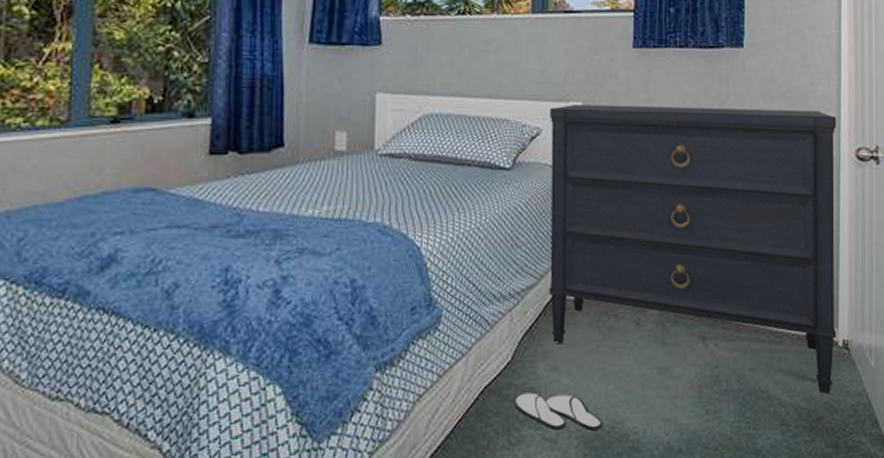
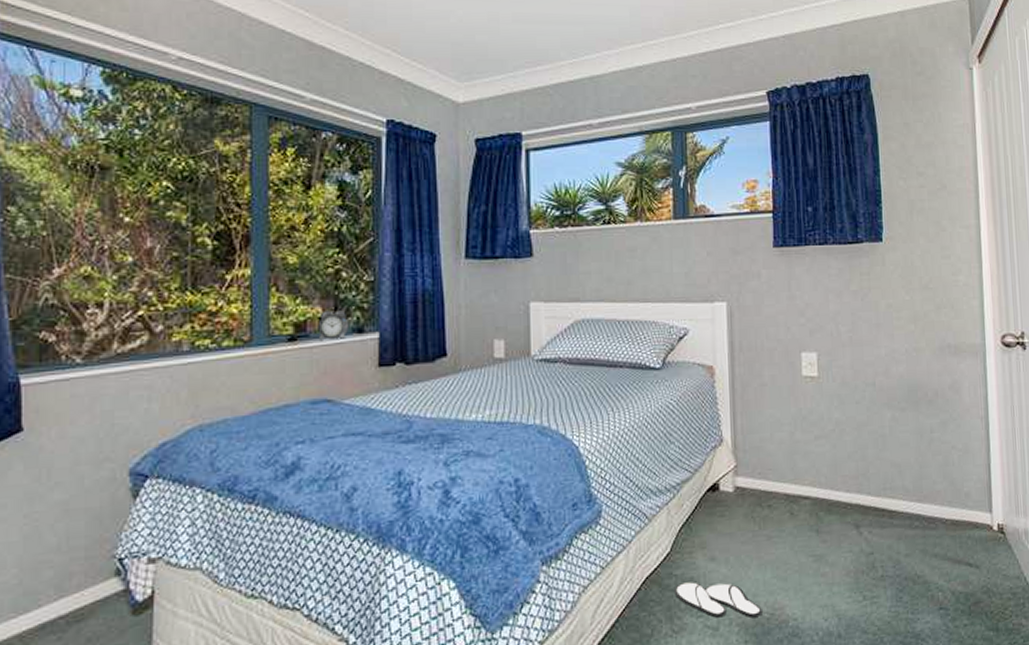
alarm clock: none [144,92,179,124] -> present [318,310,350,340]
dresser: present [548,105,837,394] -> none [696,299,991,578]

